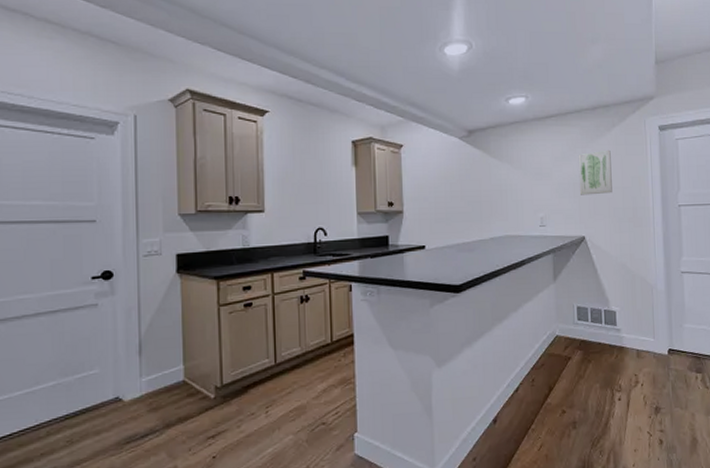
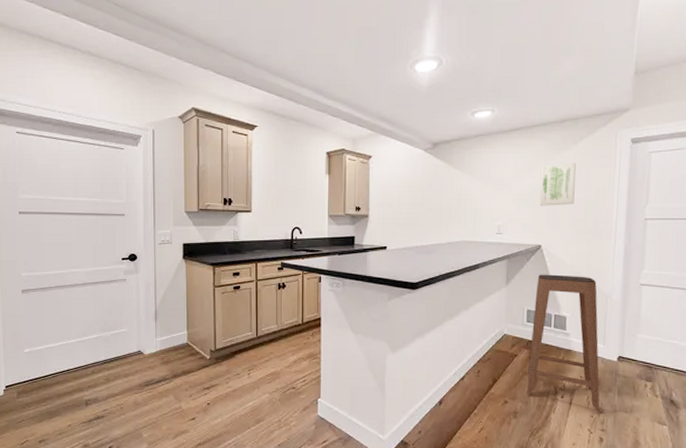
bar stool: none [582,266,657,411] -> present [527,274,600,411]

